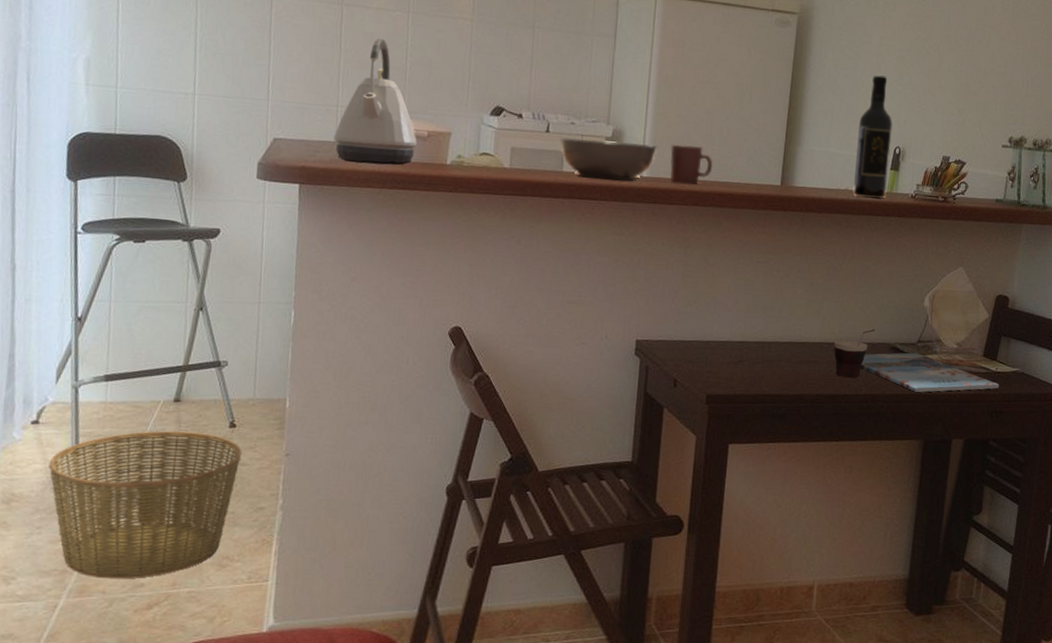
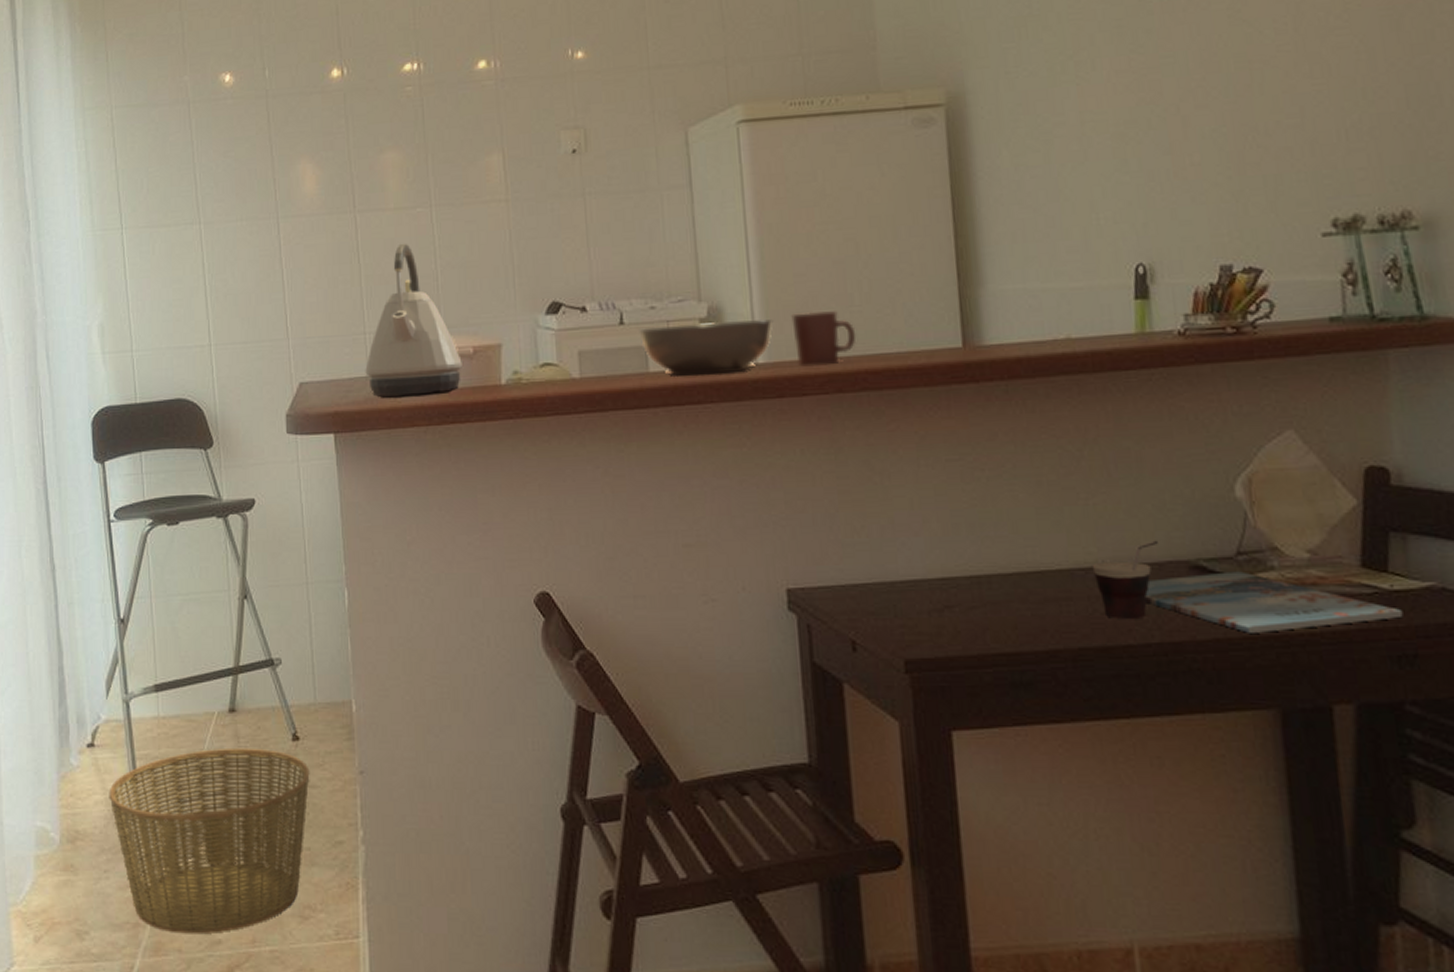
wine bottle: present [852,75,893,198] -> none [1069,165,1135,345]

